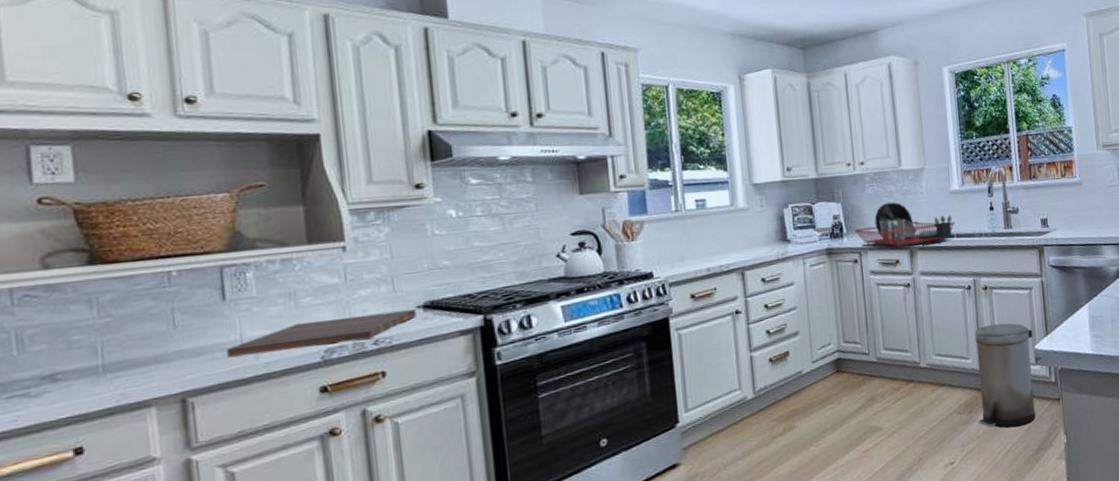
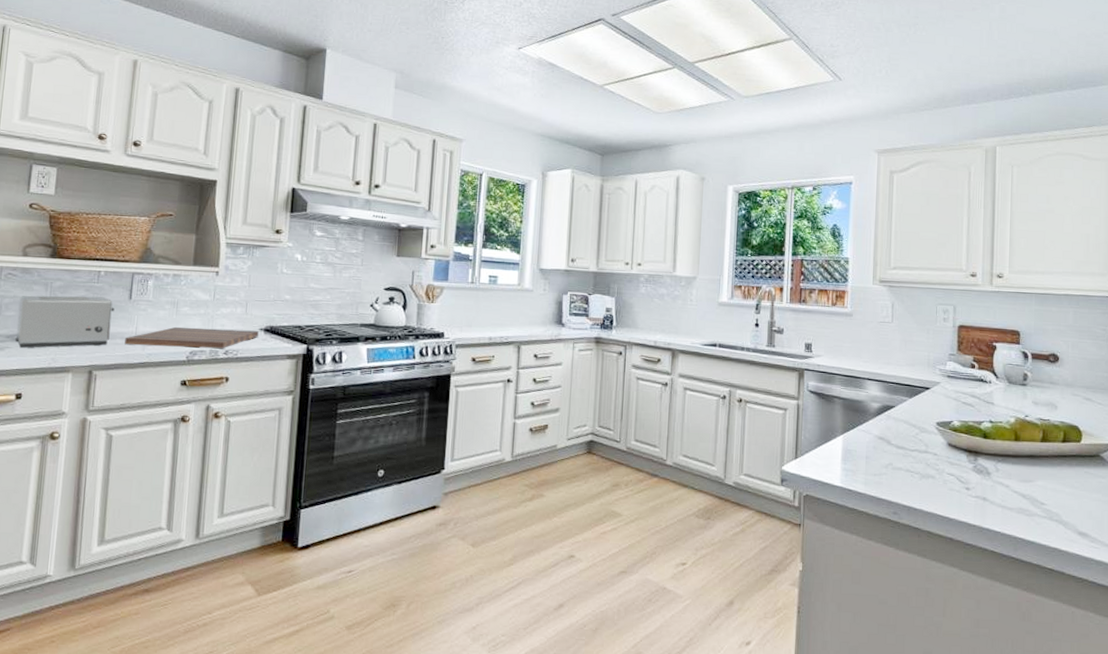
toaster: none [49,303,203,390] -> present [15,295,115,349]
dish rack: present [854,202,955,250] -> none [623,304,719,350]
pedal bin: present [974,323,1035,428] -> none [715,437,782,544]

